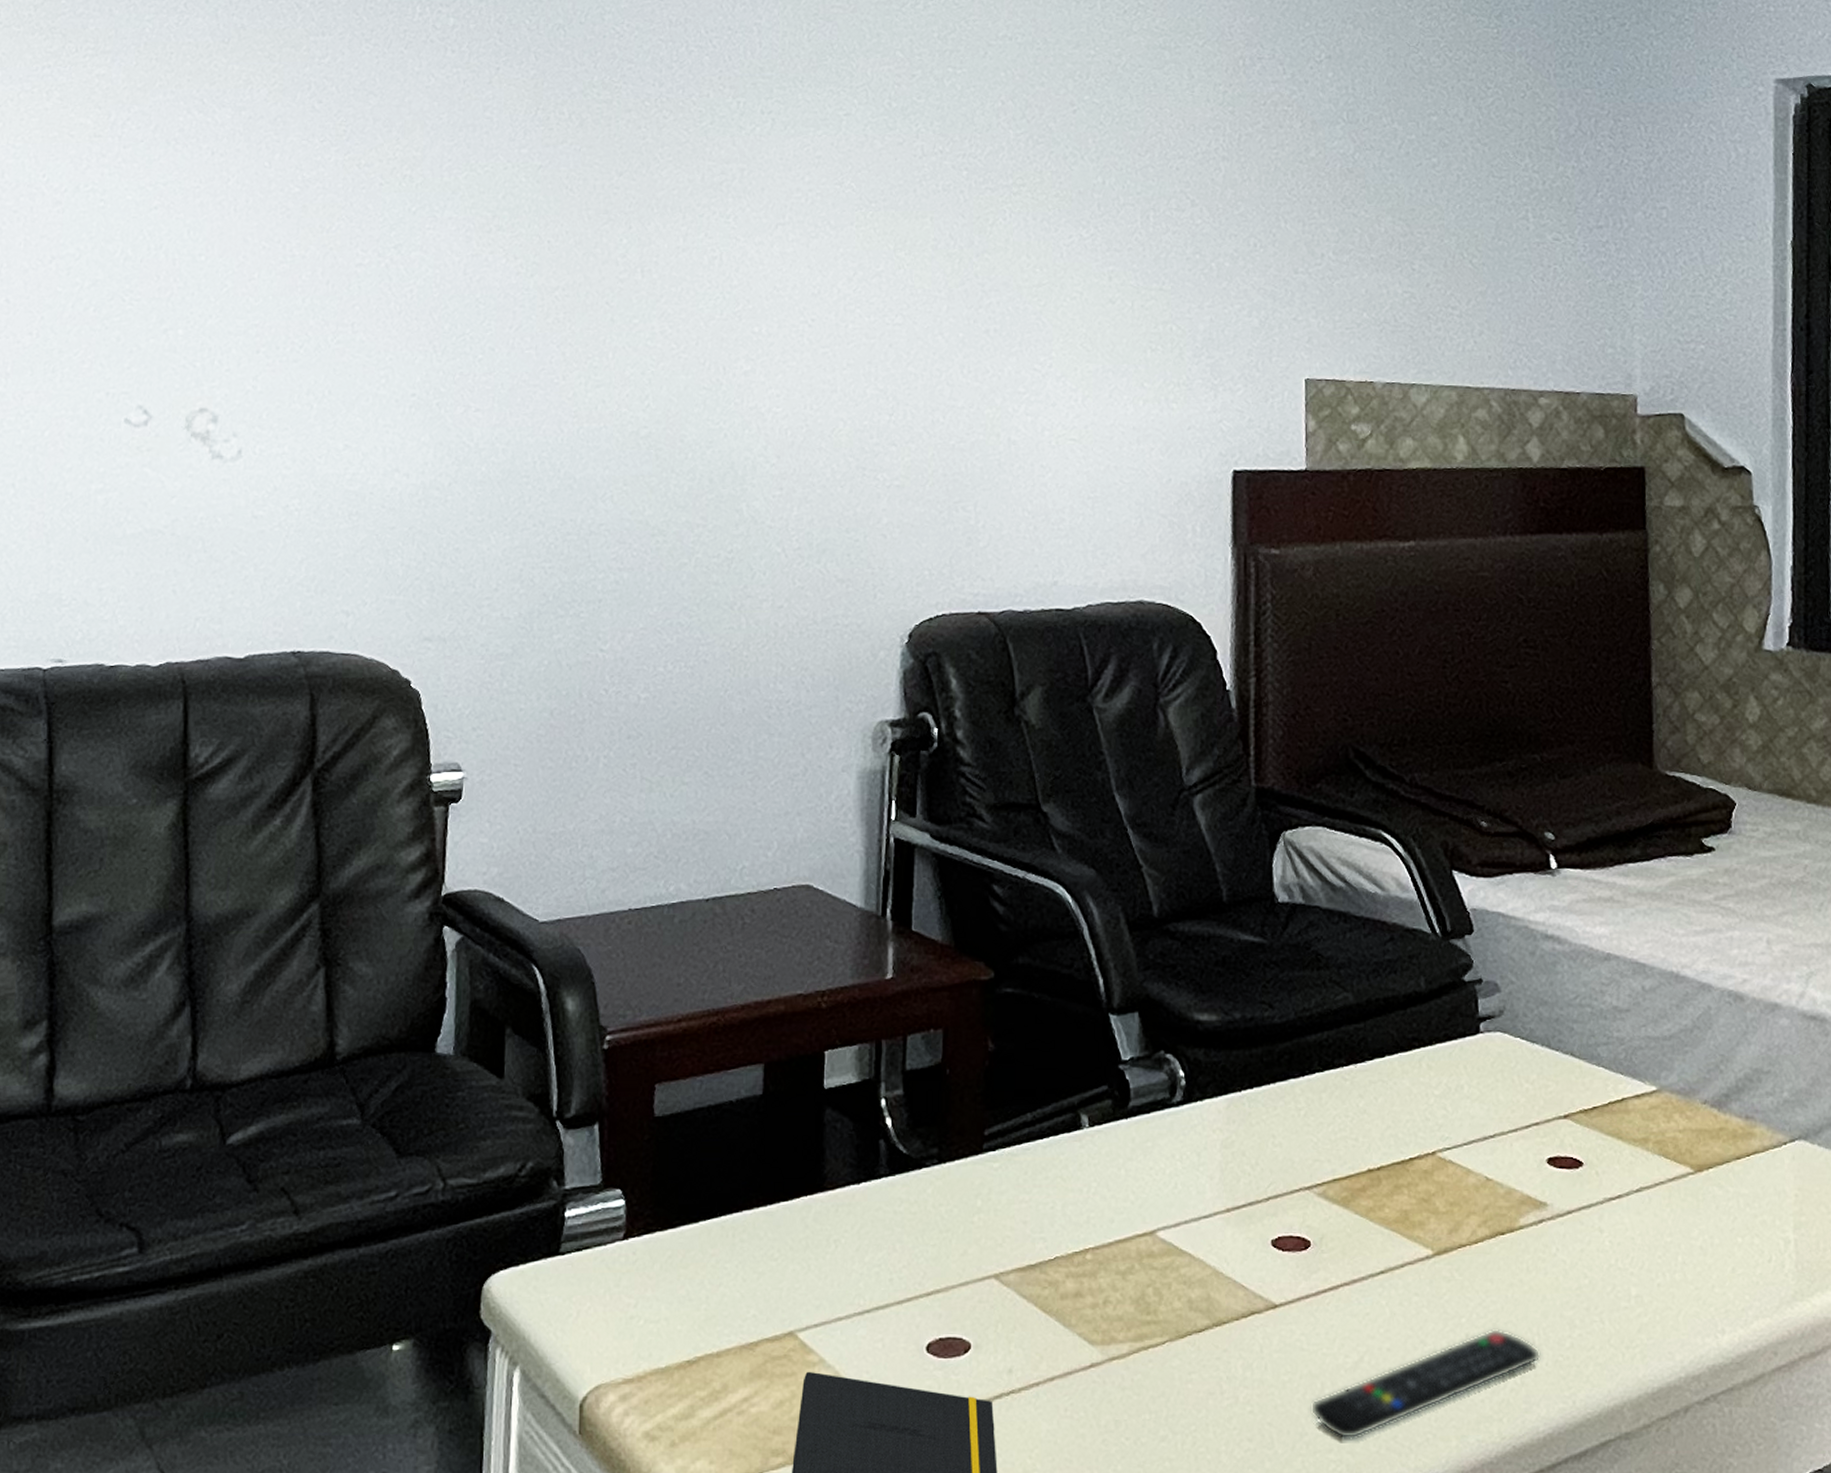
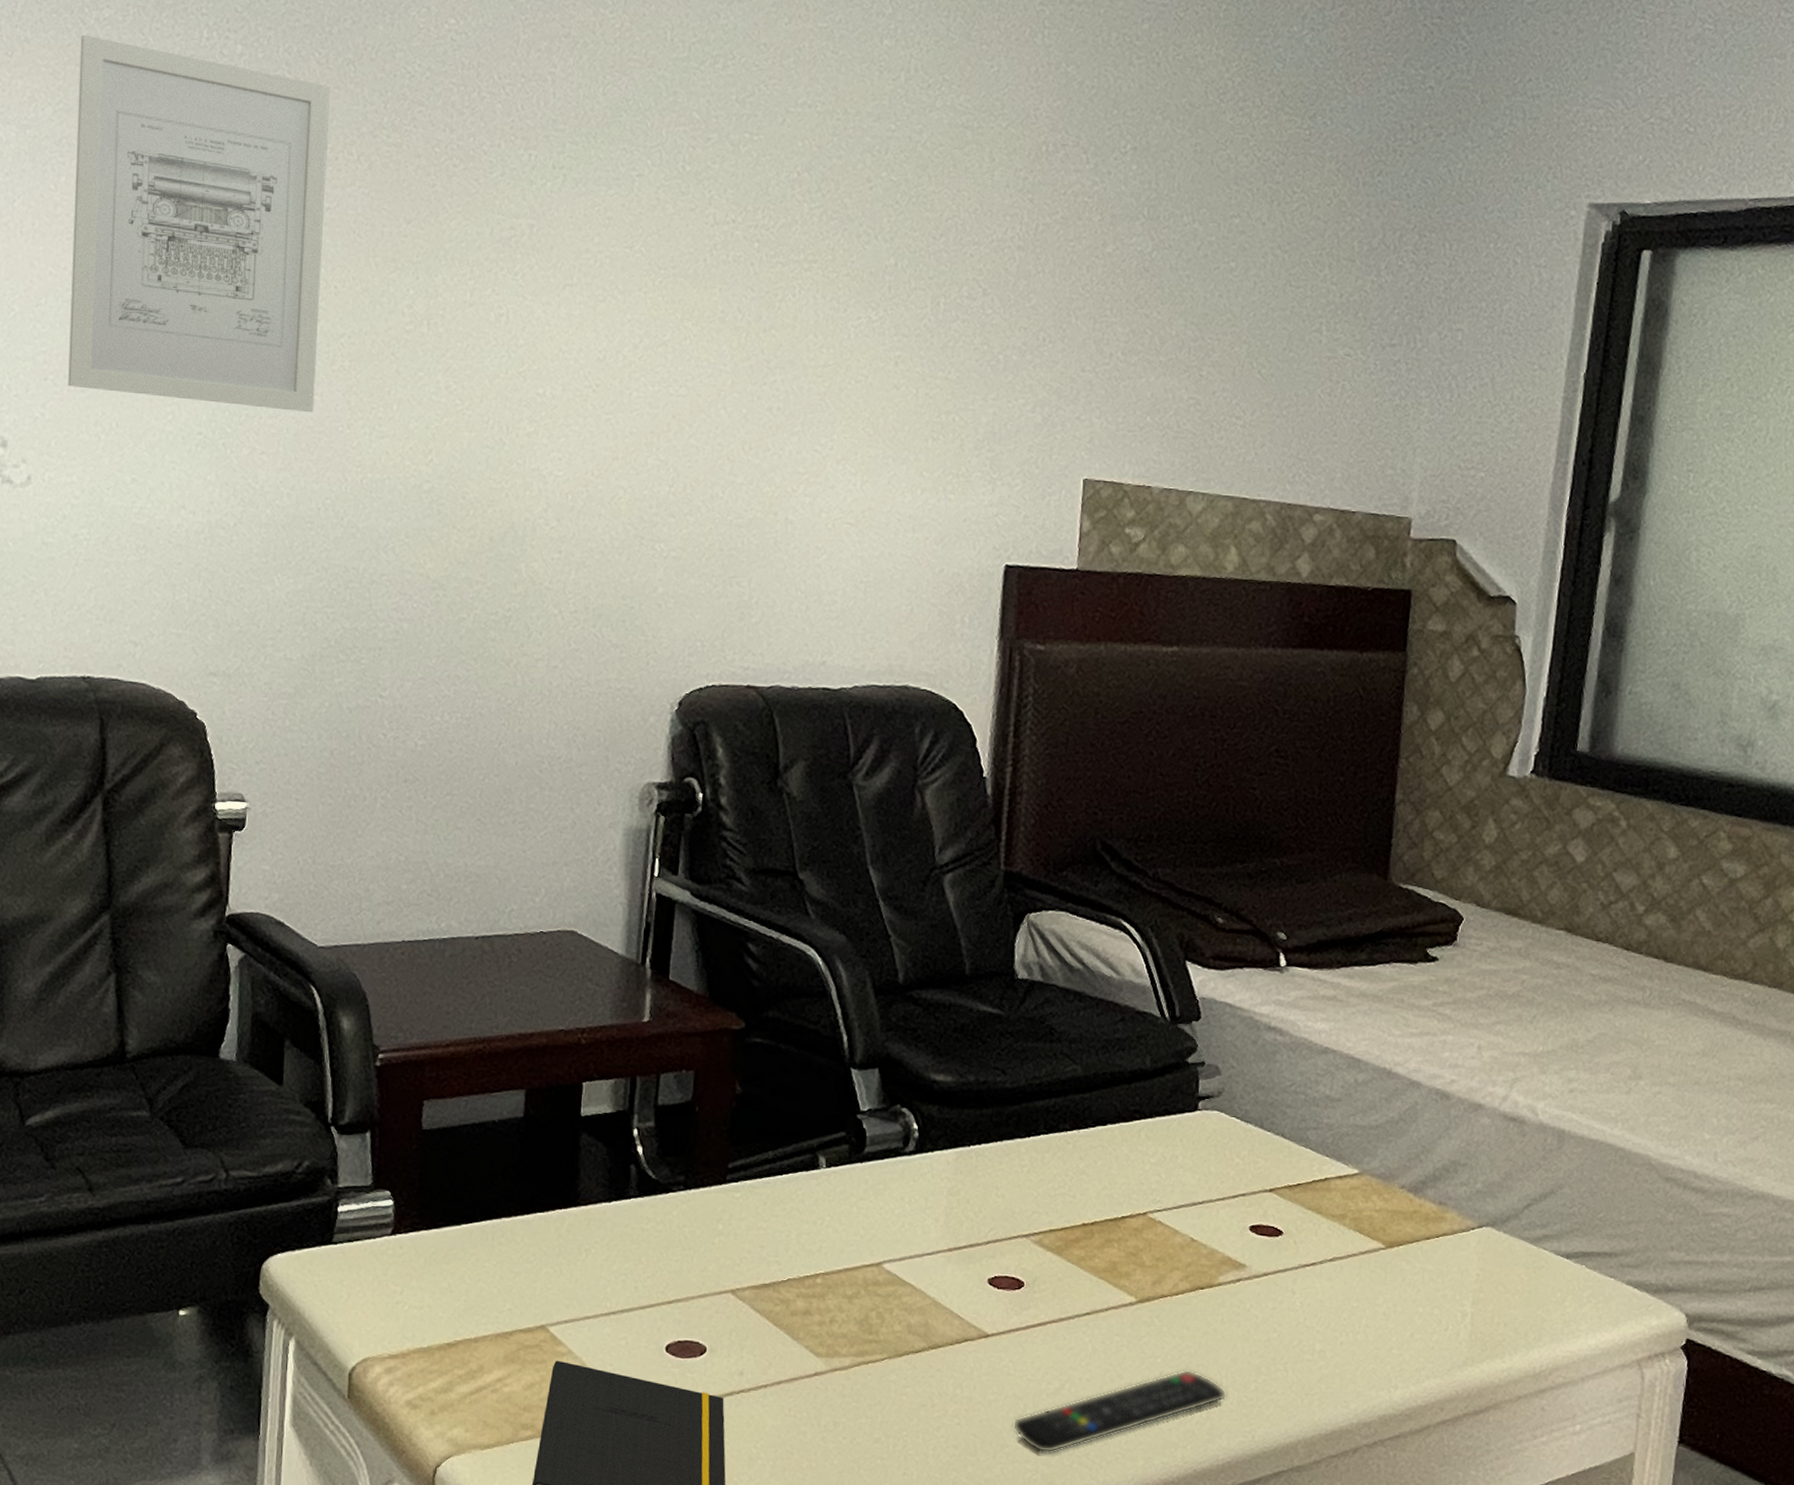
wall art: none [280,18,541,367] -> present [68,34,330,413]

